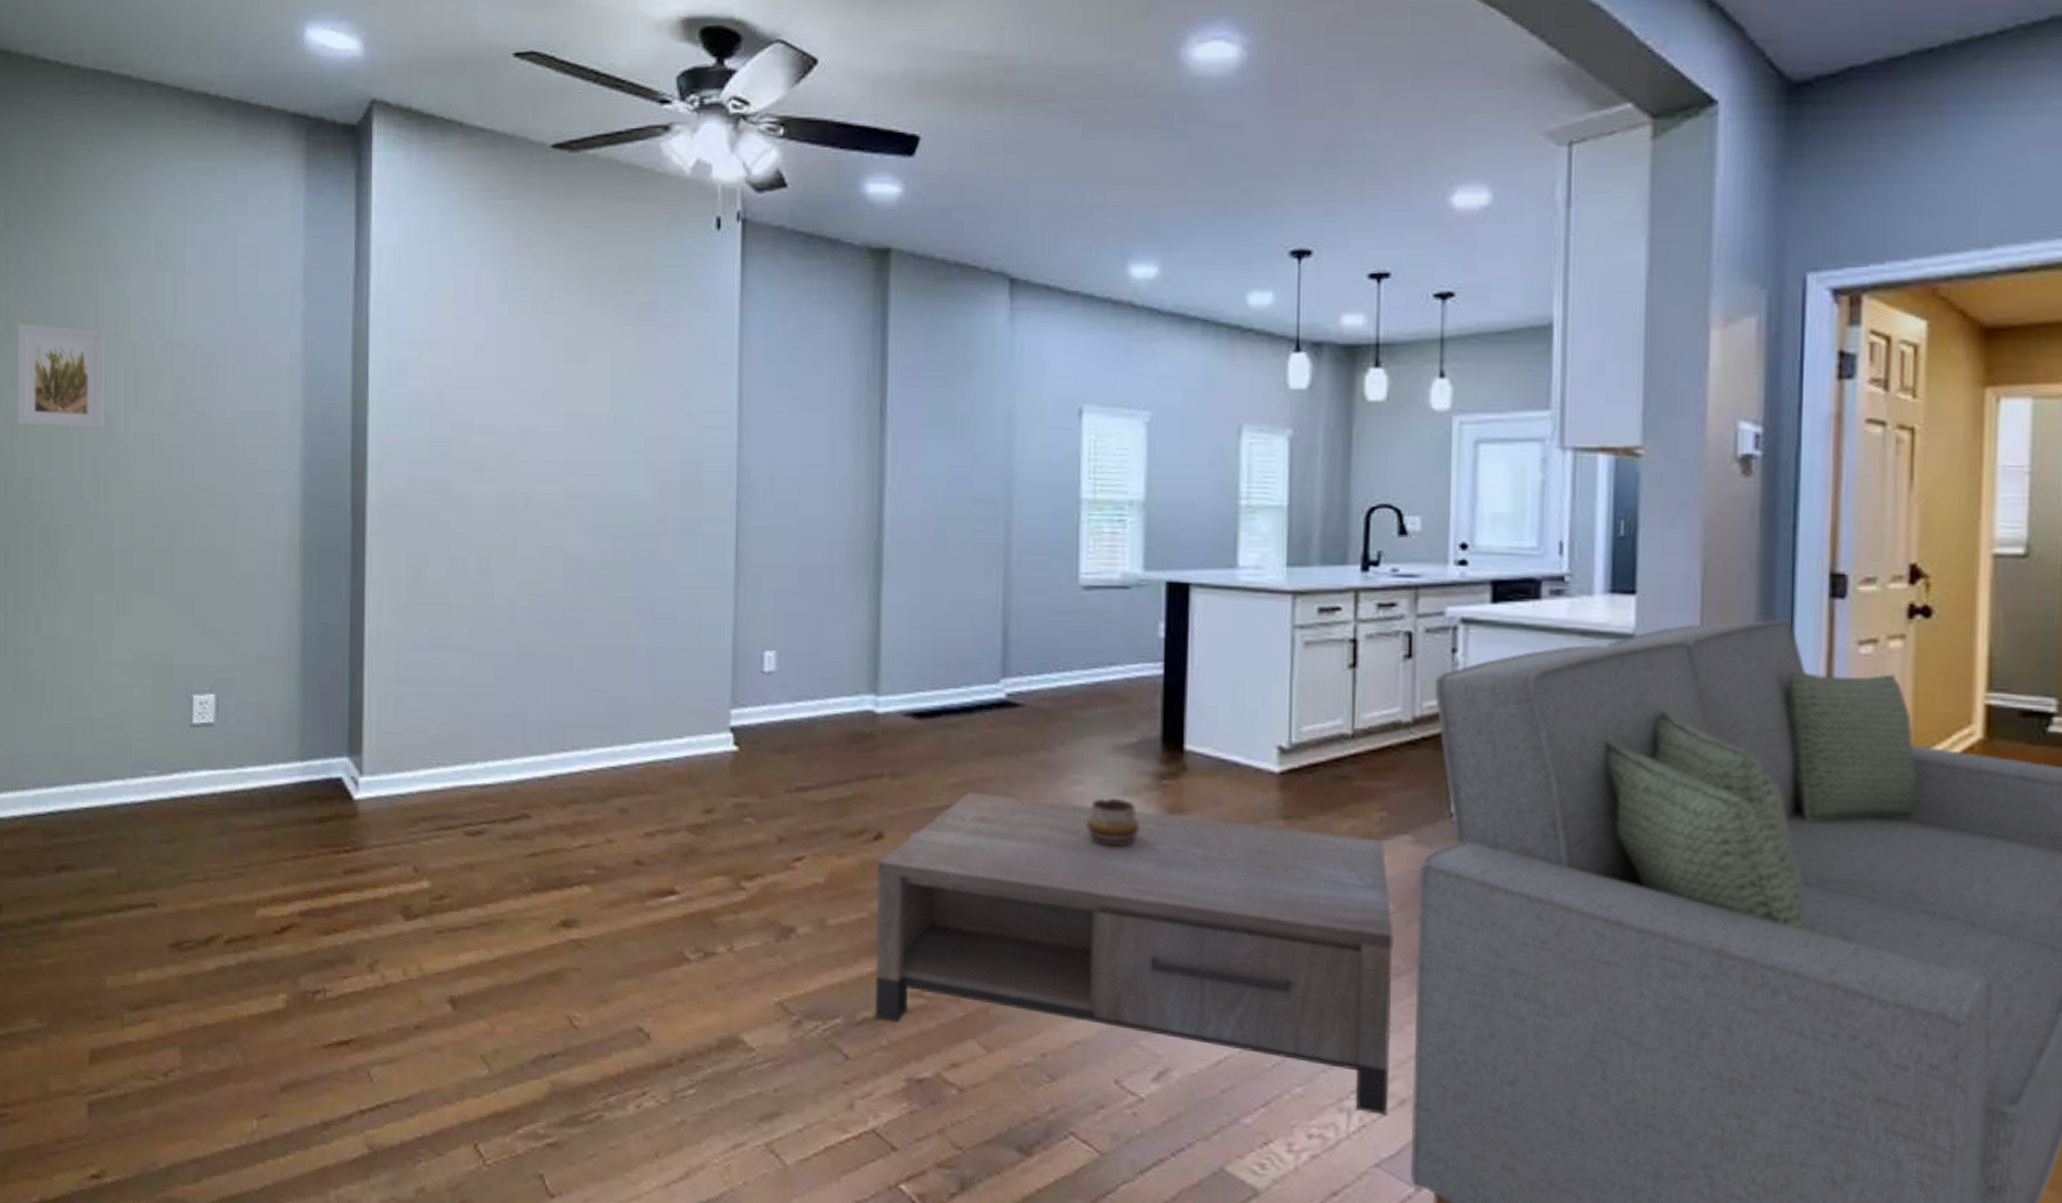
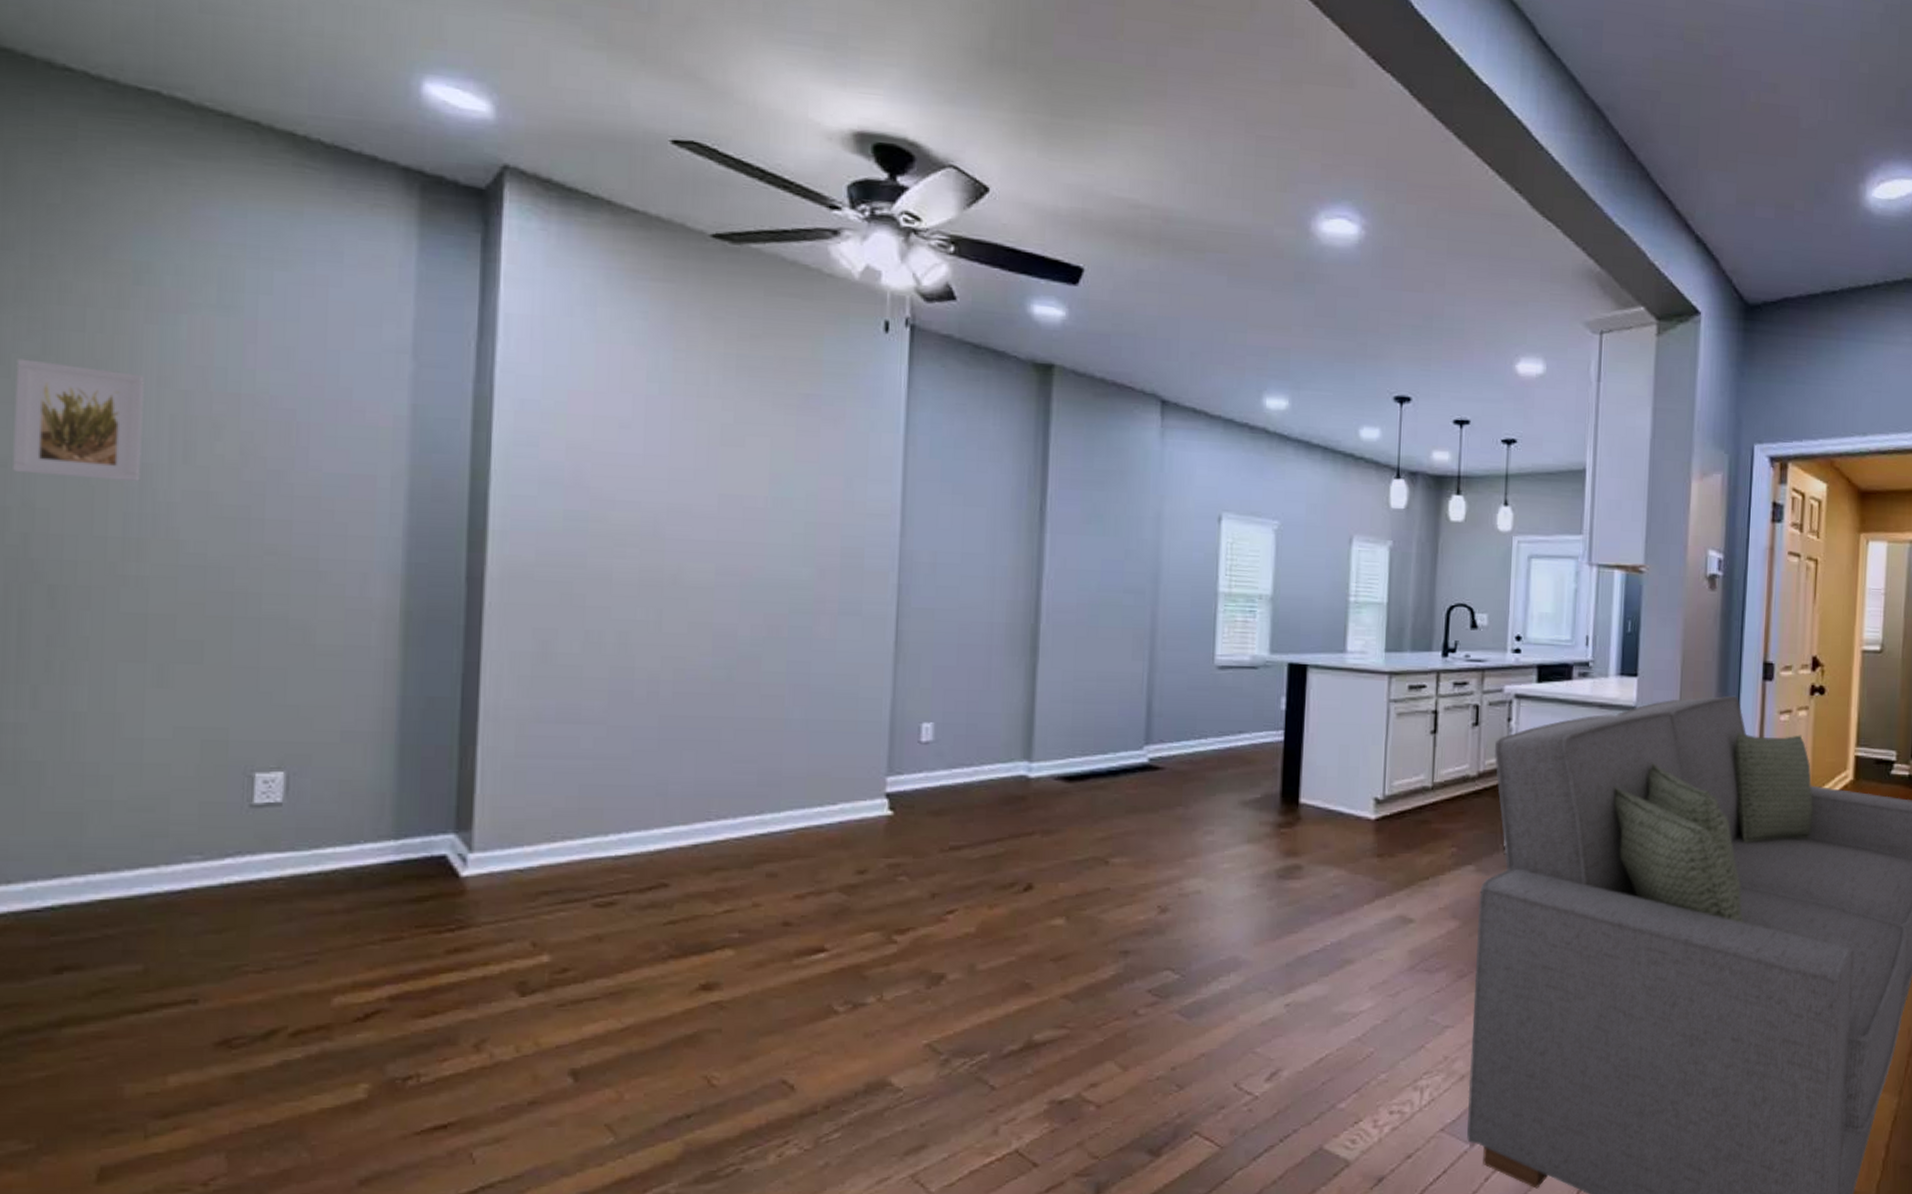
coffee table: present [874,791,1394,1116] -> none [1020,844,1459,1090]
decorative bowl: present [1086,798,1140,846] -> none [1215,845,1261,886]

